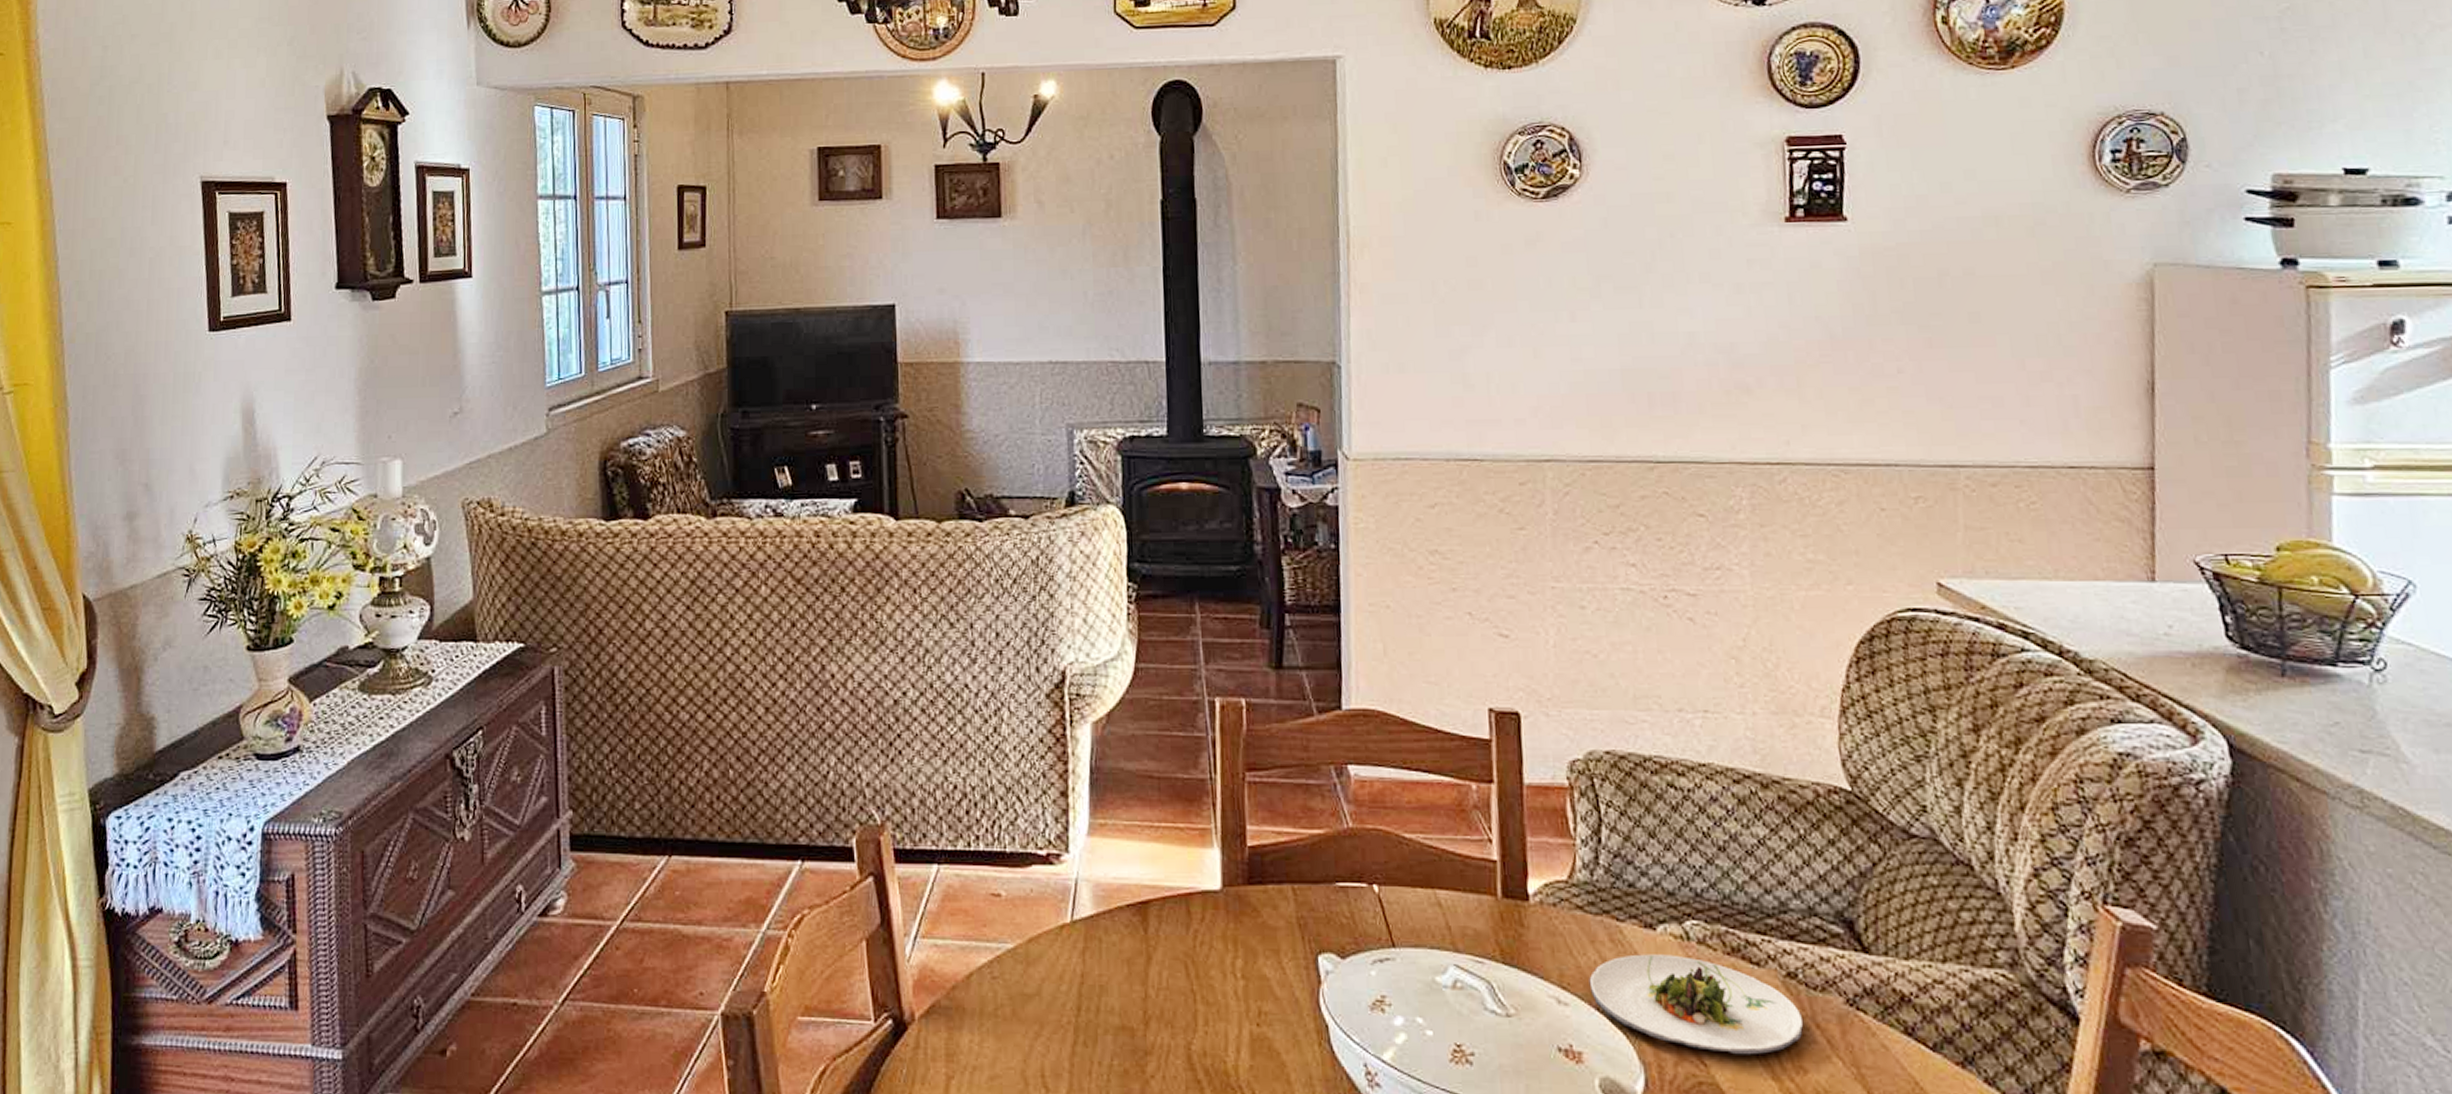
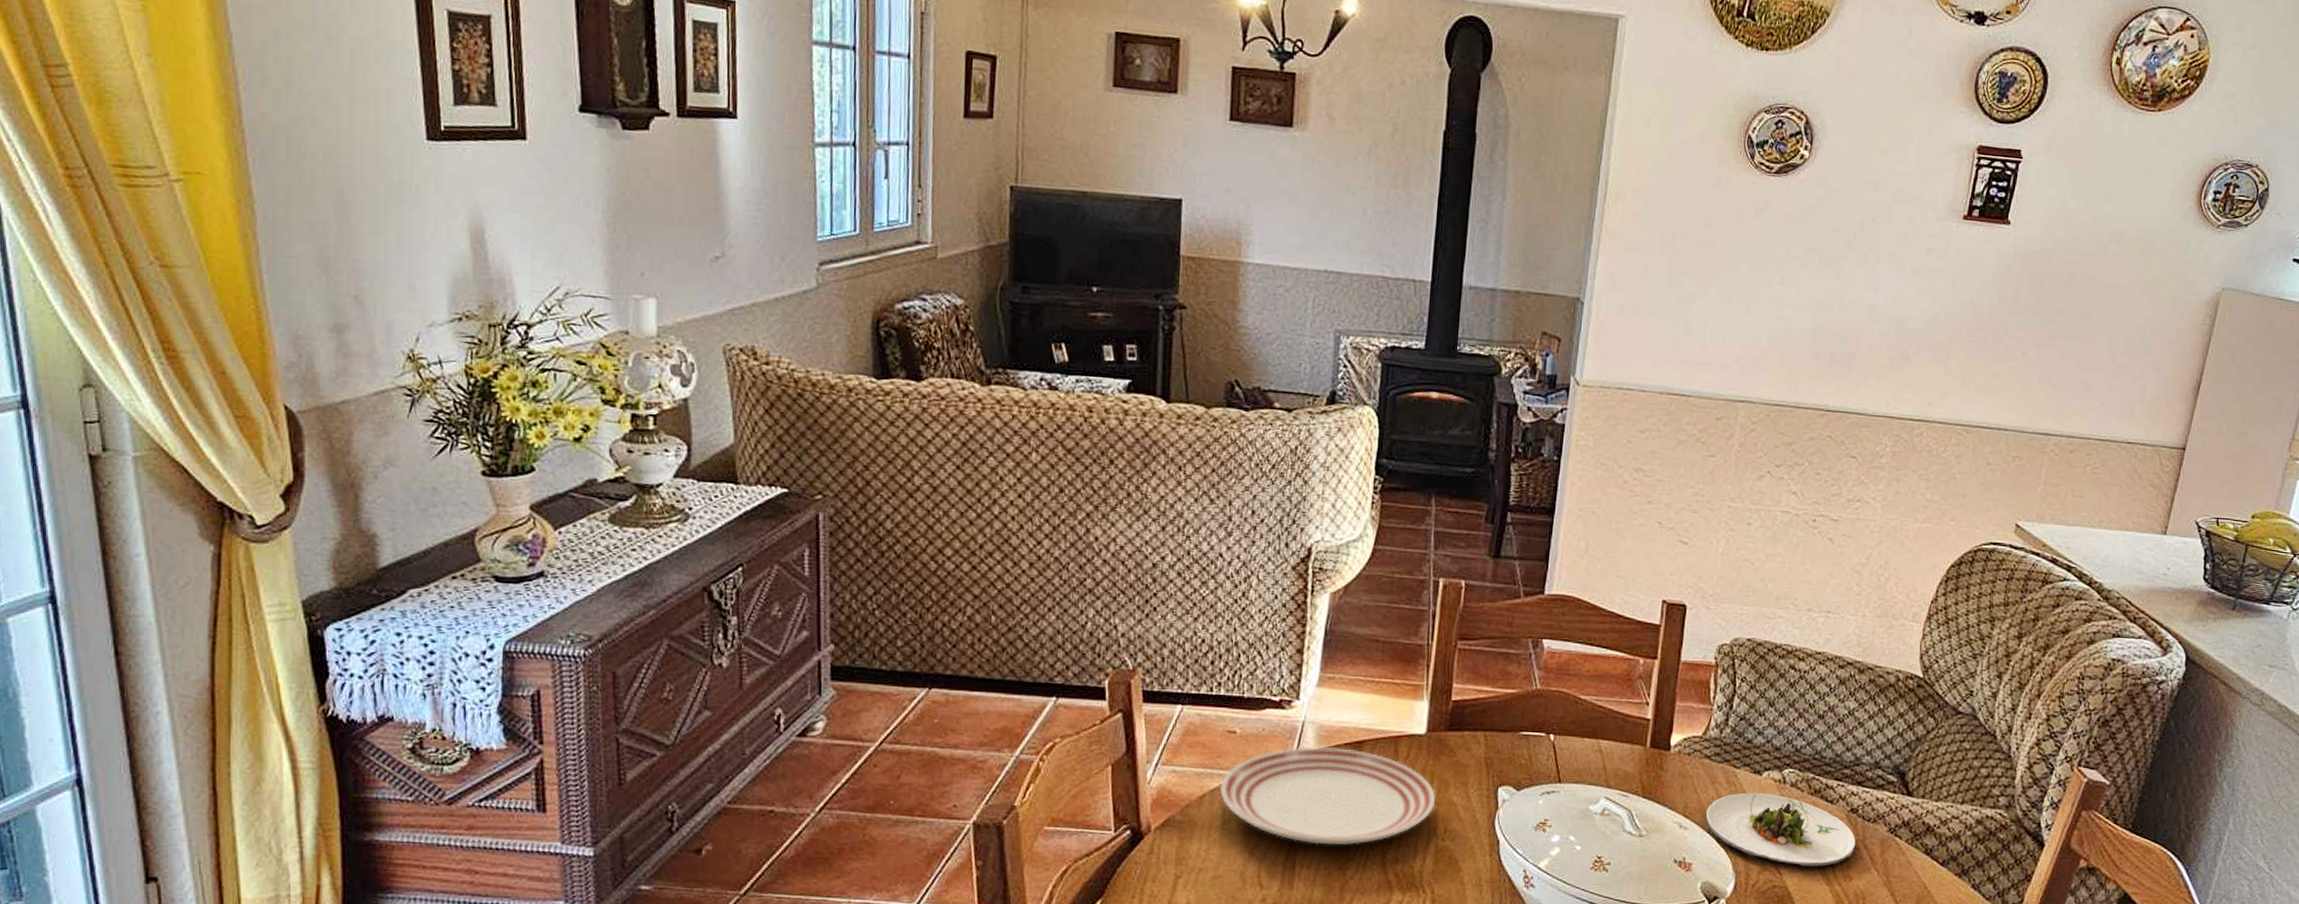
dinner plate: none [989,910,1244,1035] -> present [1220,746,1436,846]

